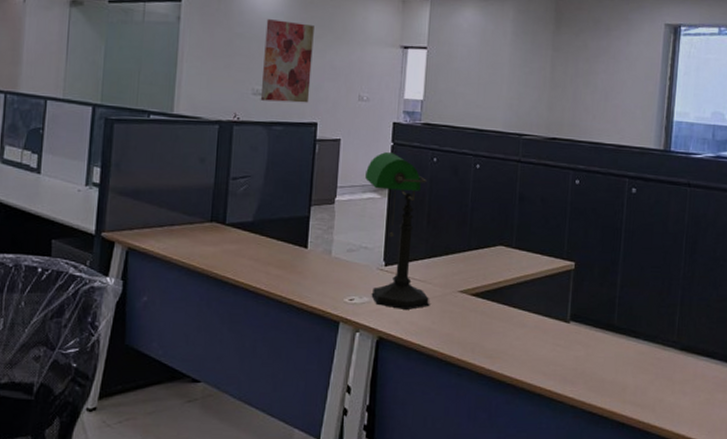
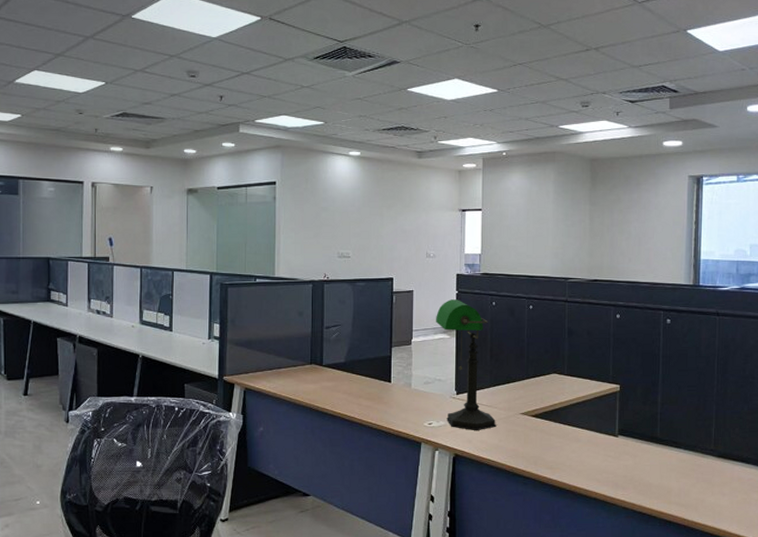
wall art: present [260,19,314,103] -> none [345,194,386,262]

